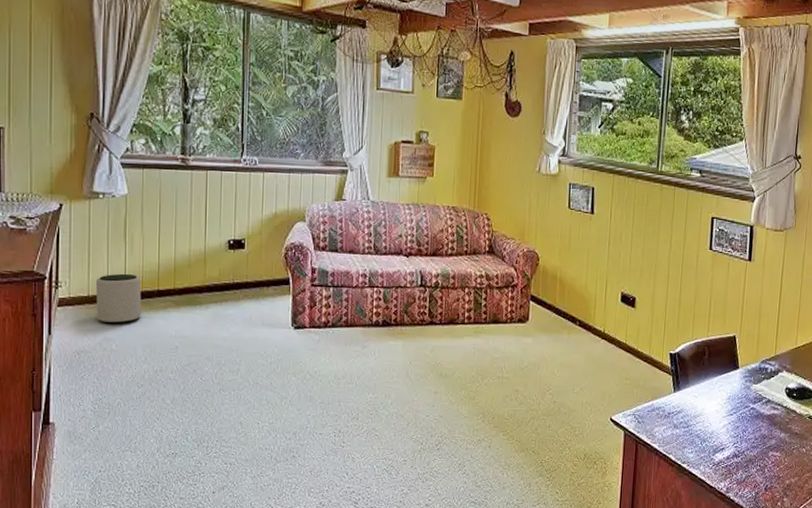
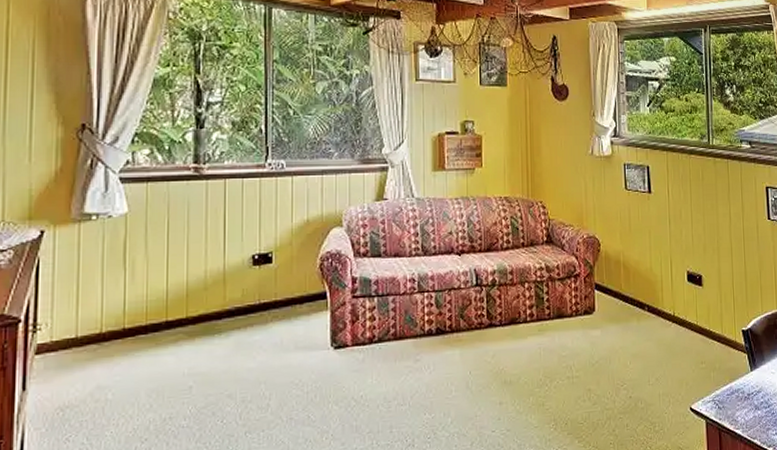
plant pot: present [95,273,142,324] -> none [85,305,146,369]

